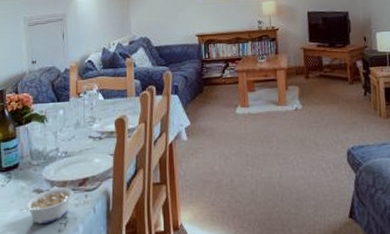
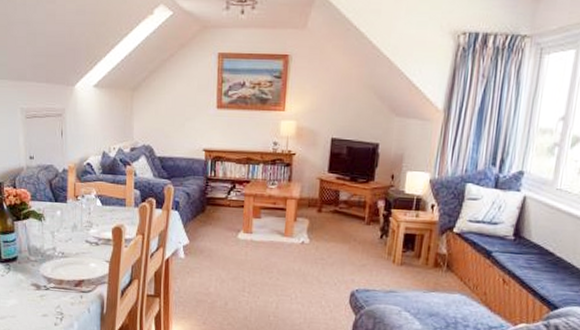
legume: present [21,187,74,224] -> none [20,285,70,316]

